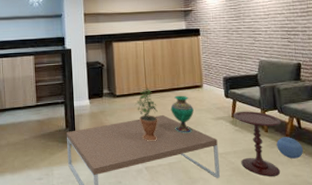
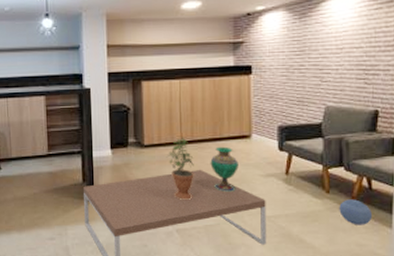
side table: present [232,111,282,177] -> none [286,167,348,245]

